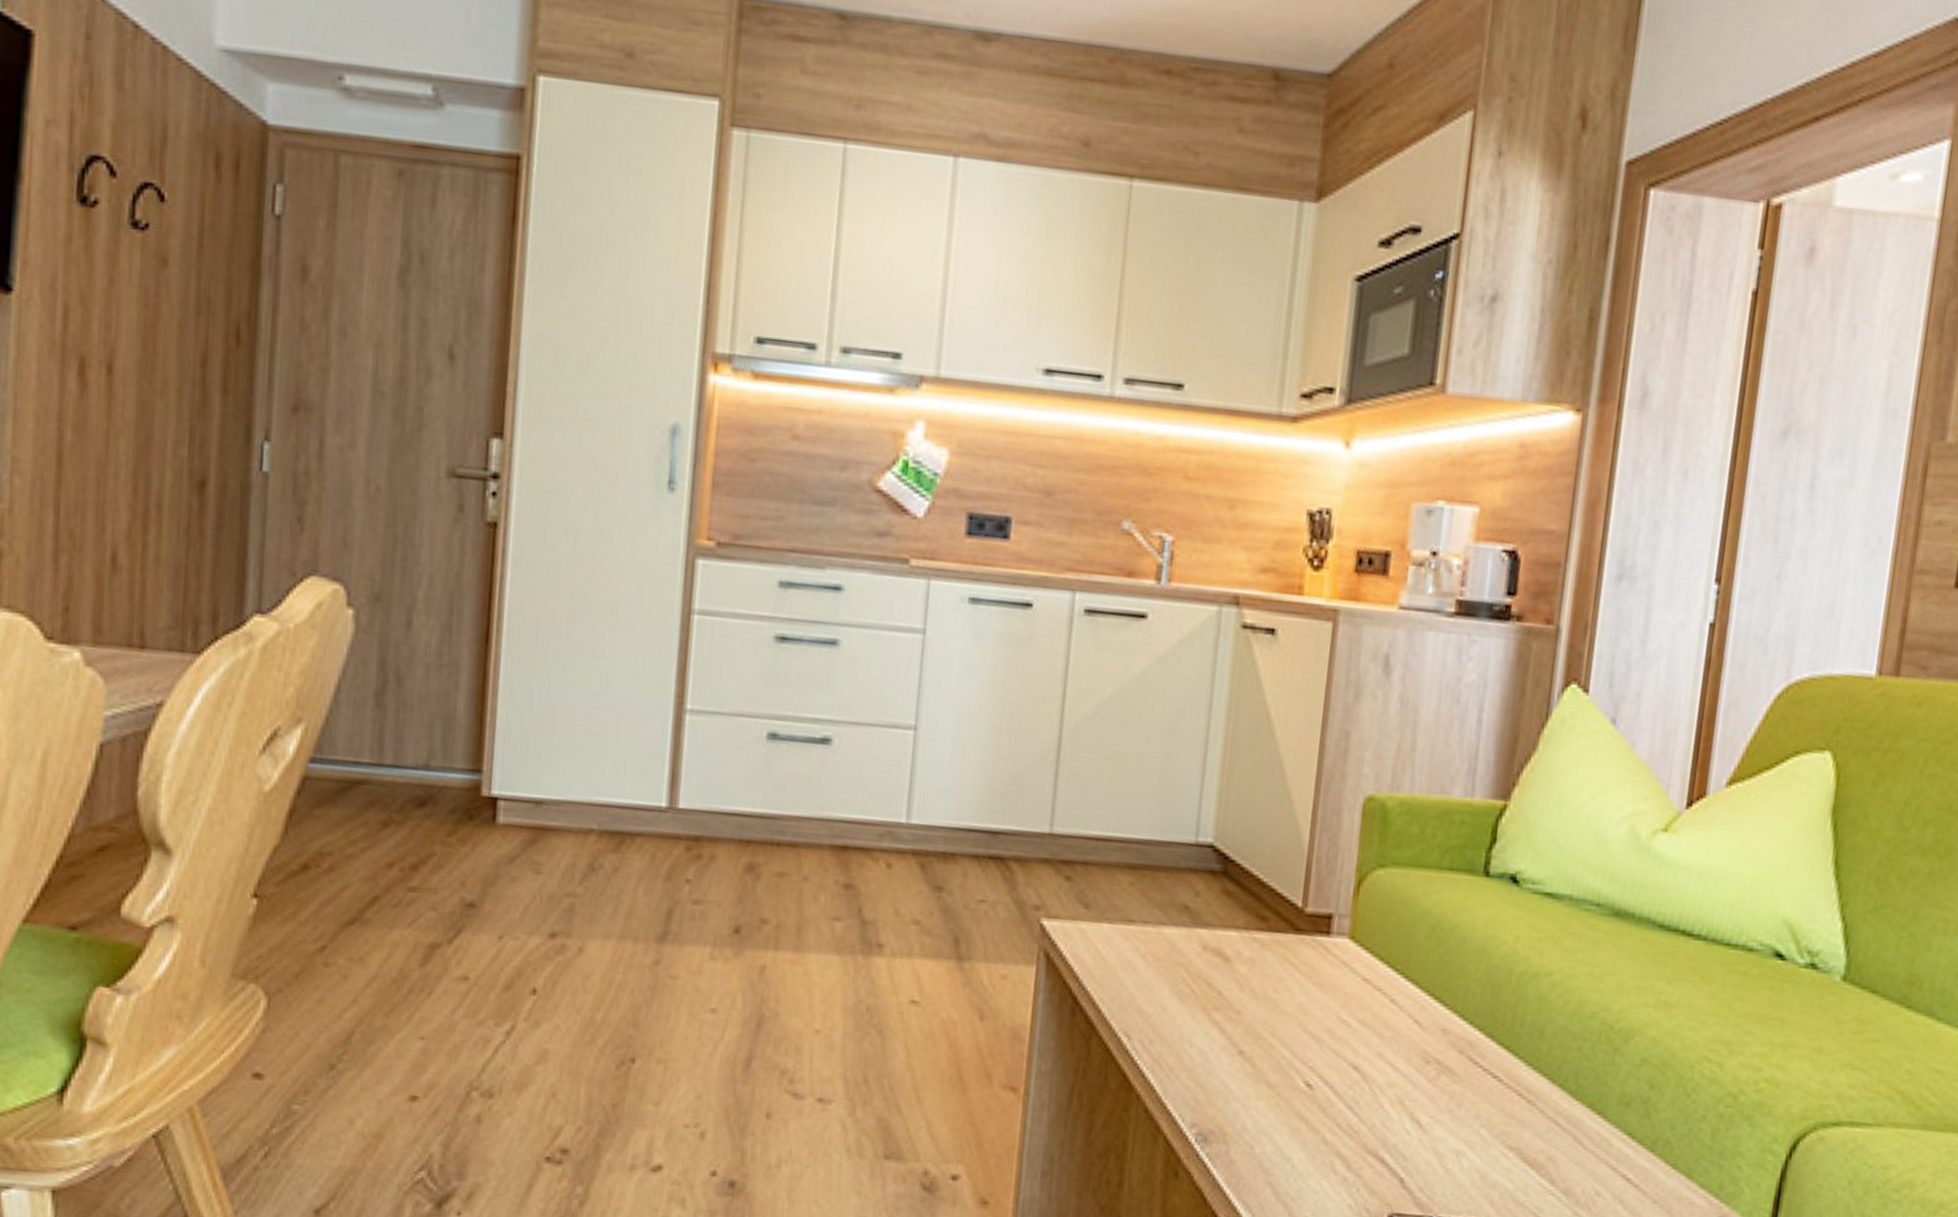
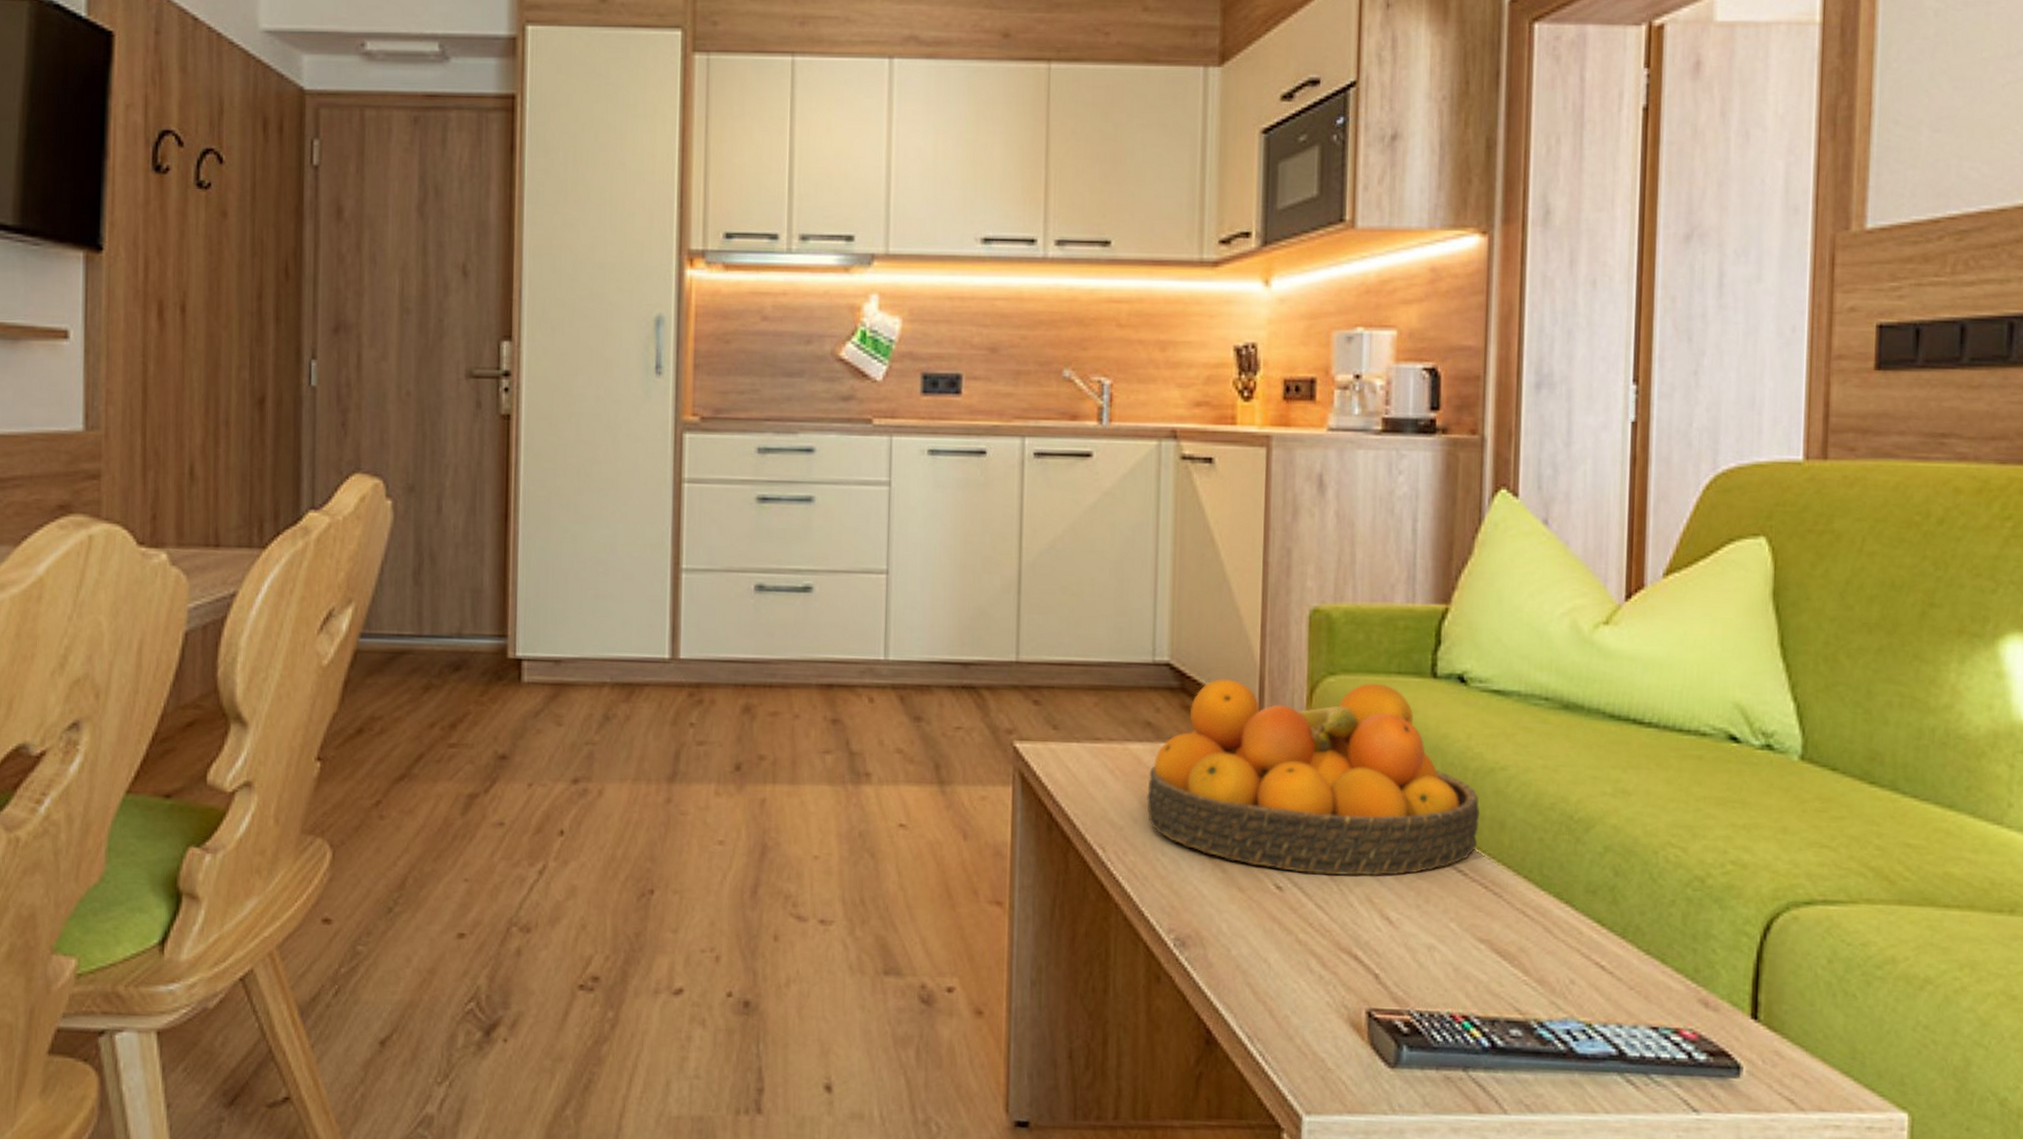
fruit bowl: none [1178,864,1522,1079] -> present [1147,678,1480,877]

